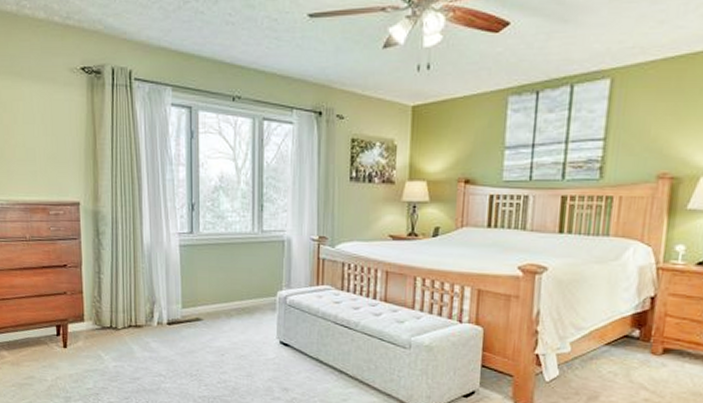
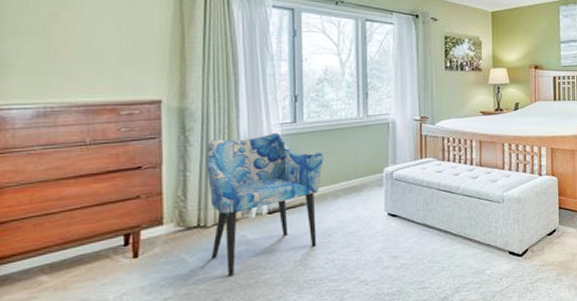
armchair: none [115,242,218,379] -> present [206,132,324,277]

